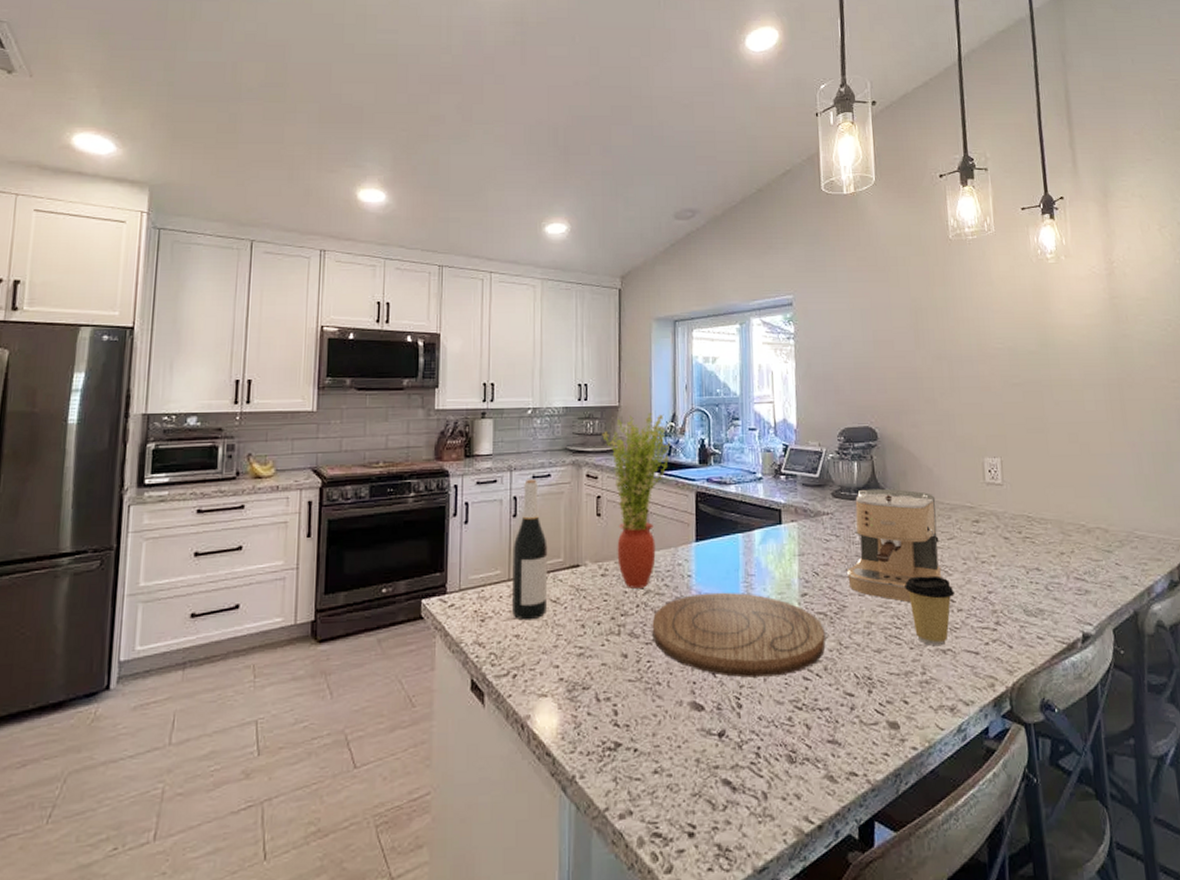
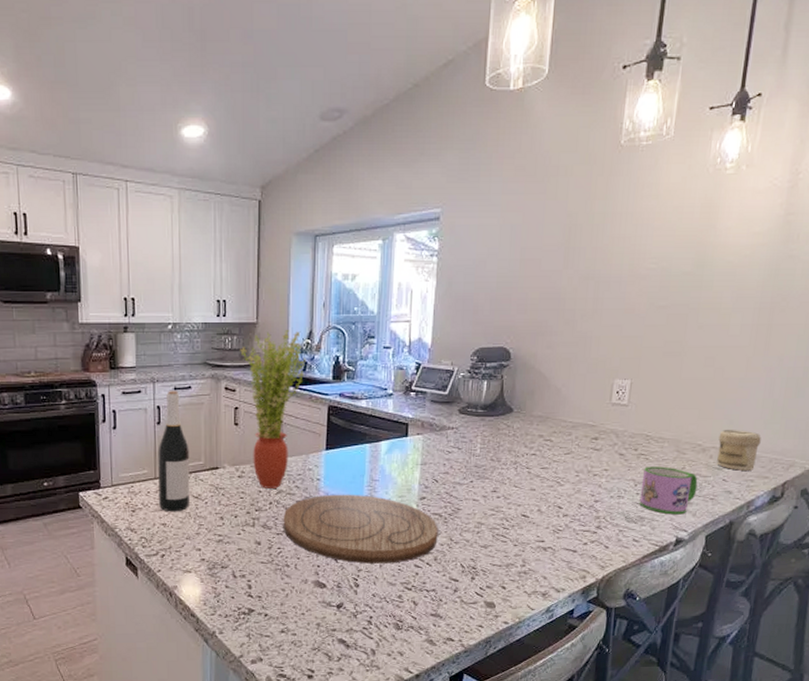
coffee maker: present [847,488,942,603] -> none [465,406,559,508]
coffee cup: present [905,575,955,647] -> none [517,485,563,545]
mug: none [1032,550,1092,606] -> present [639,466,698,515]
jar: none [1100,508,1145,553] -> present [717,430,761,471]

